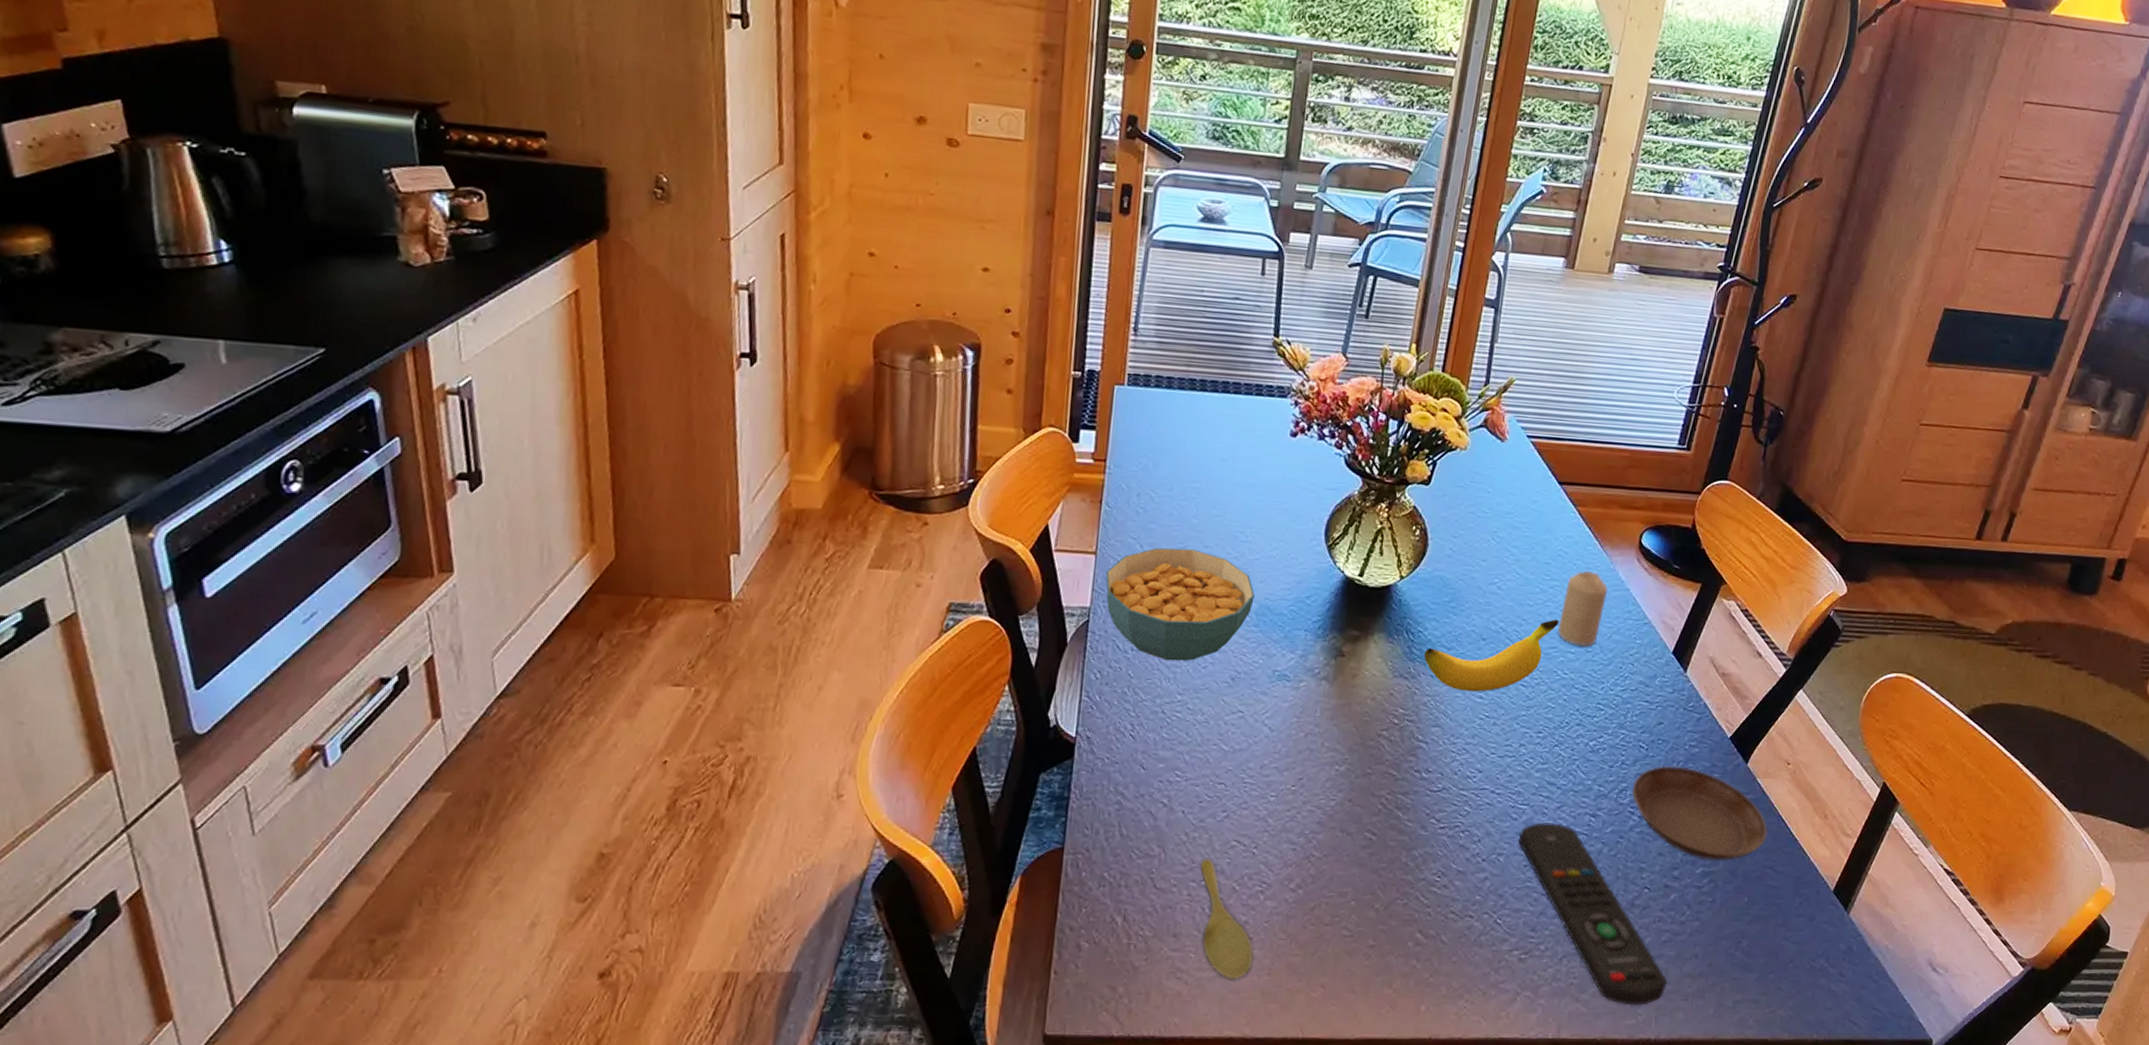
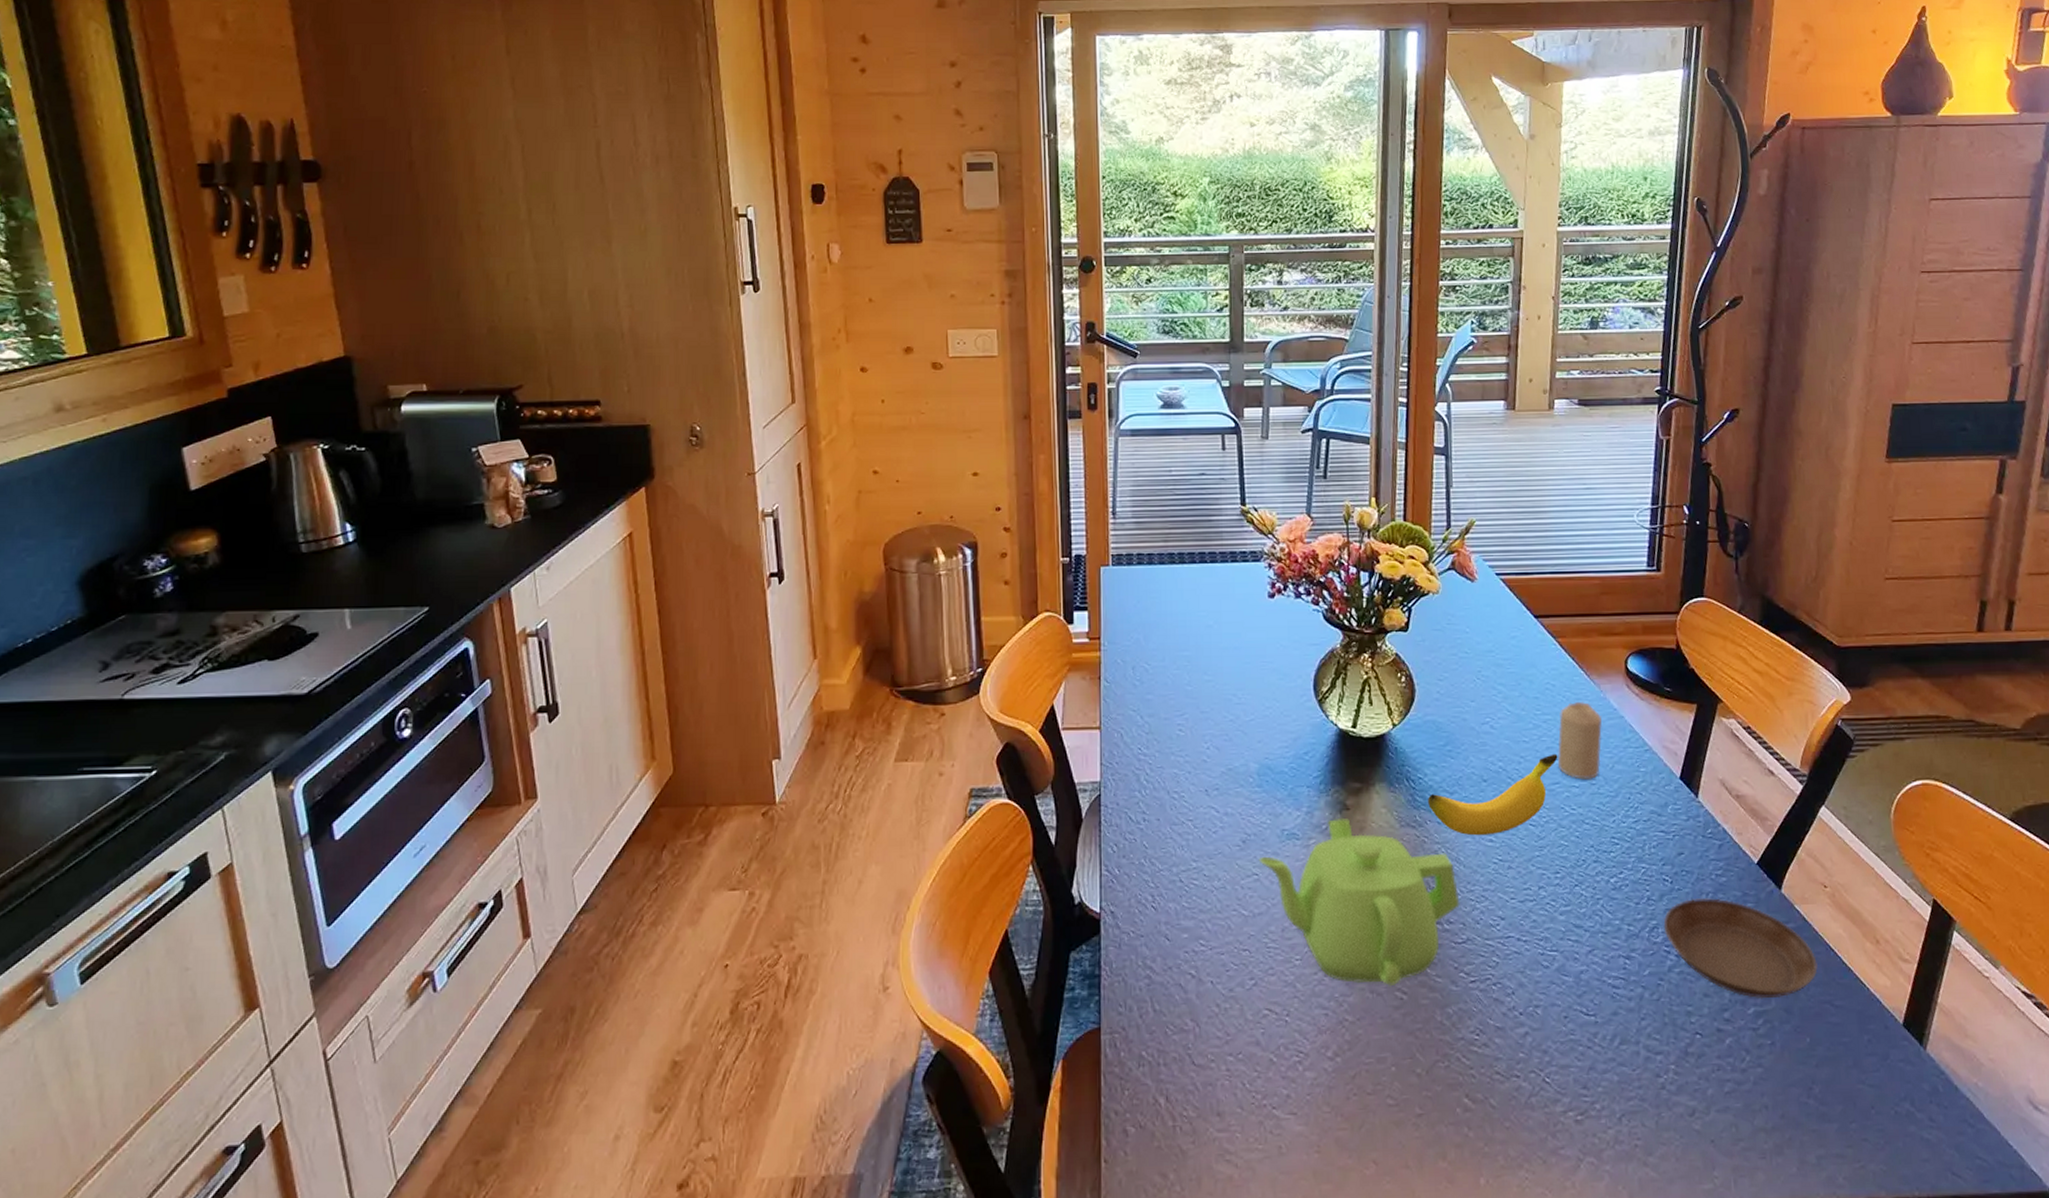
cereal bowl: present [1105,547,1255,662] -> none [1111,716,1254,829]
spoon: present [1200,859,1254,980] -> none [1235,1030,1300,1160]
teapot: none [1245,663,1441,828] -> present [1258,817,1460,987]
remote control: present [1518,822,1668,1006] -> none [1553,968,1740,1168]

